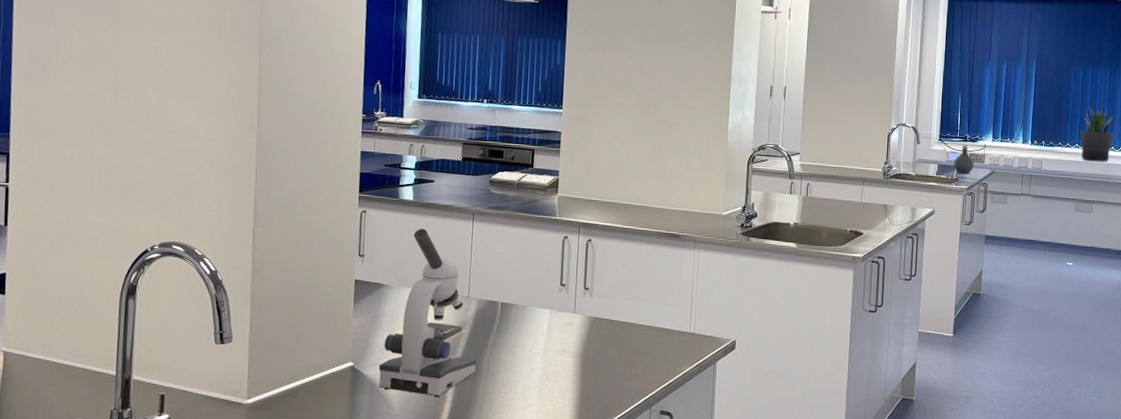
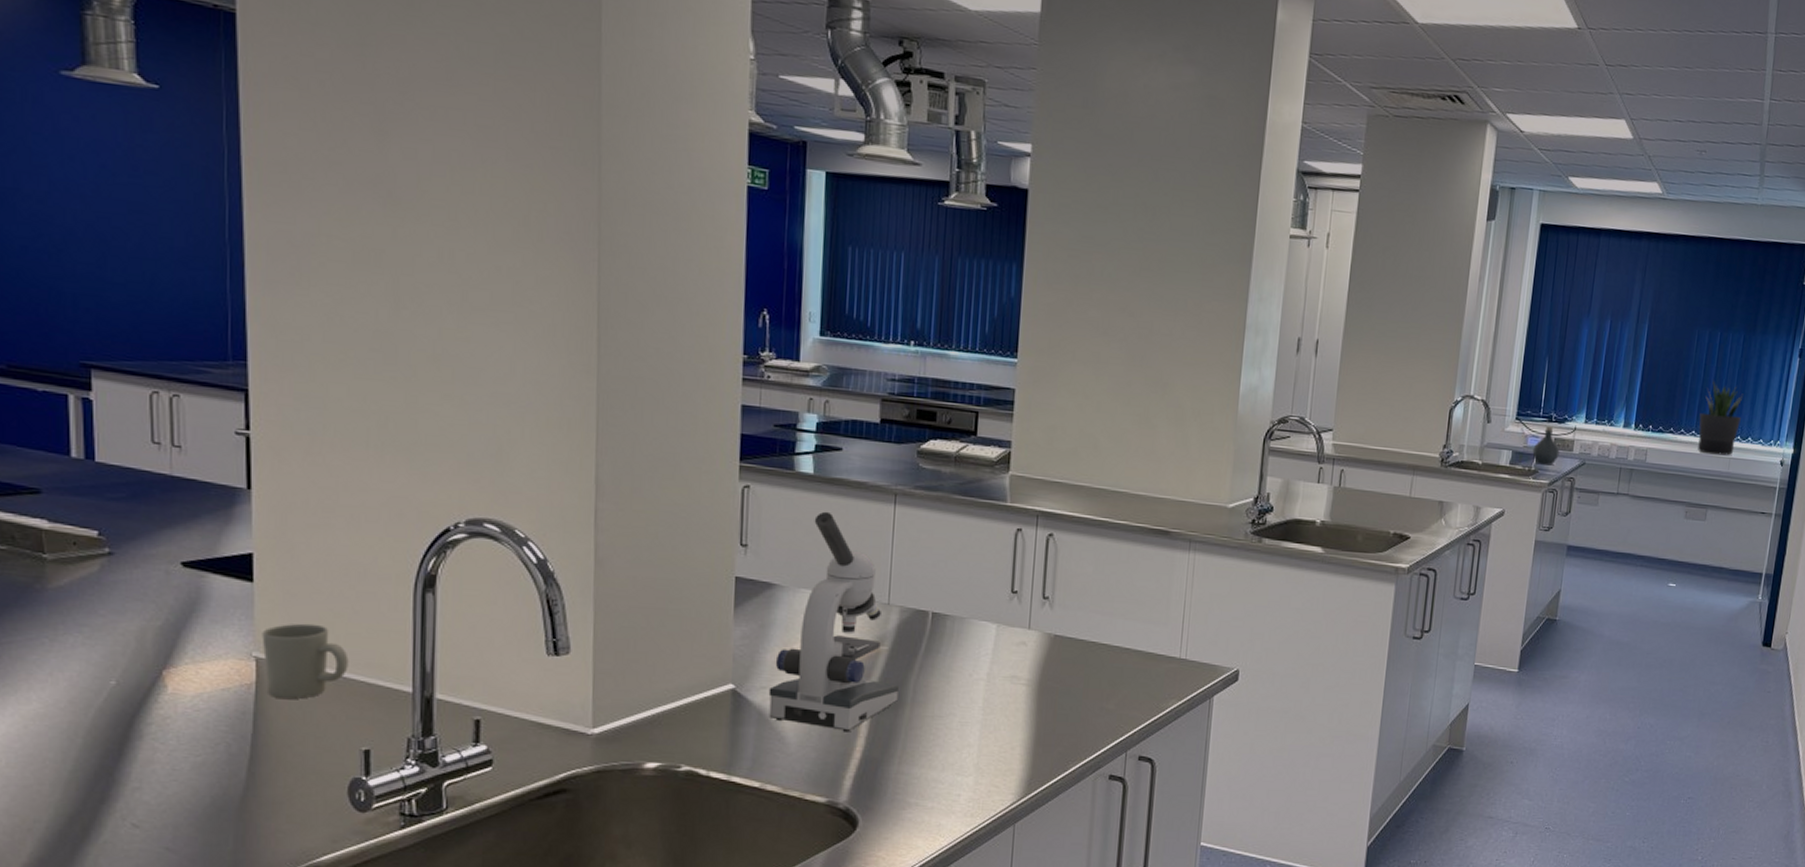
mug: none [9,324,71,382] -> present [262,623,349,699]

